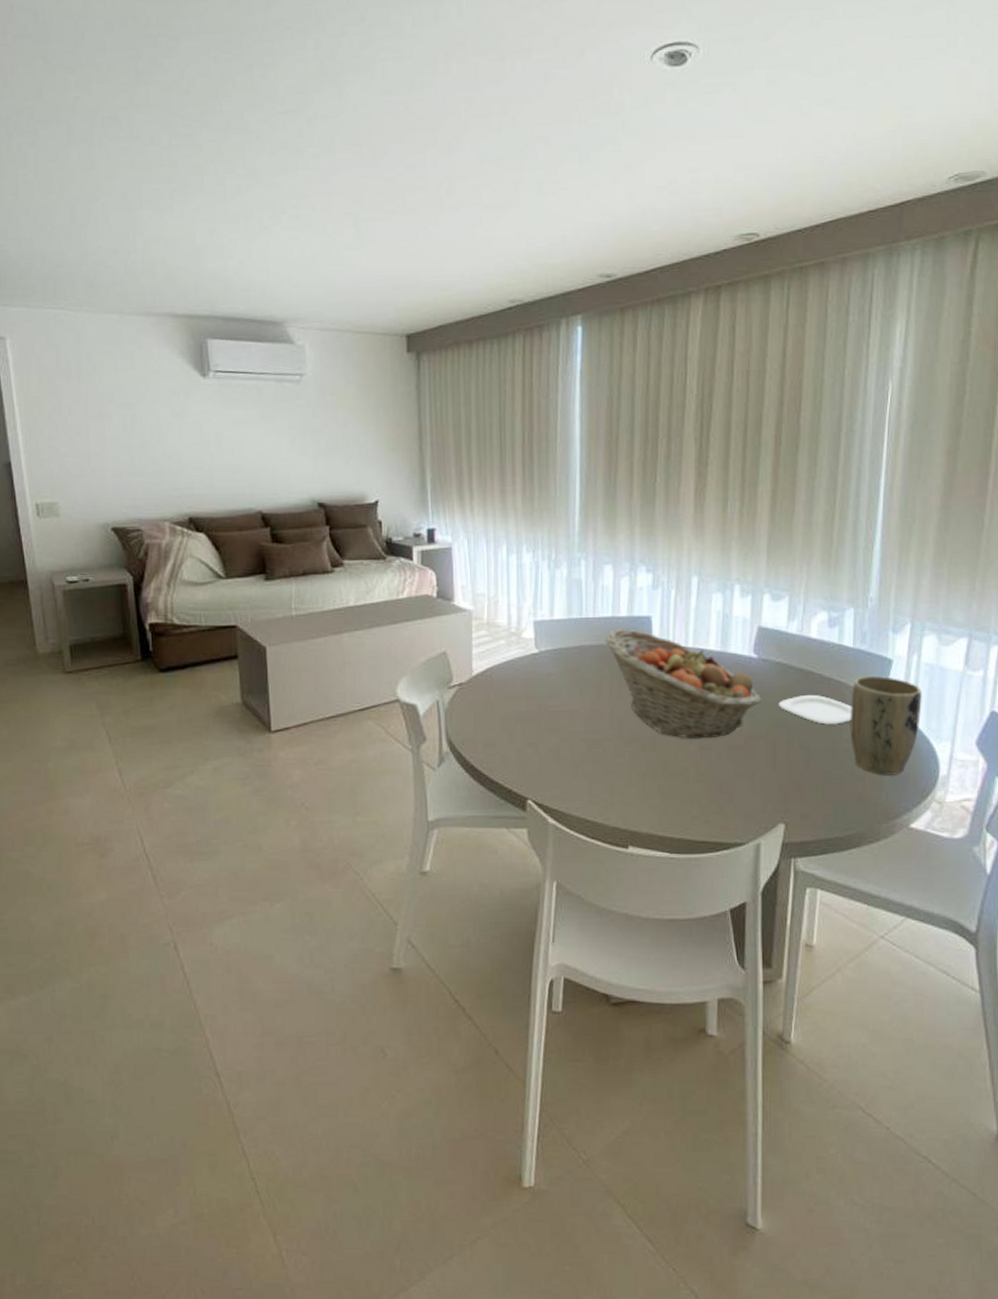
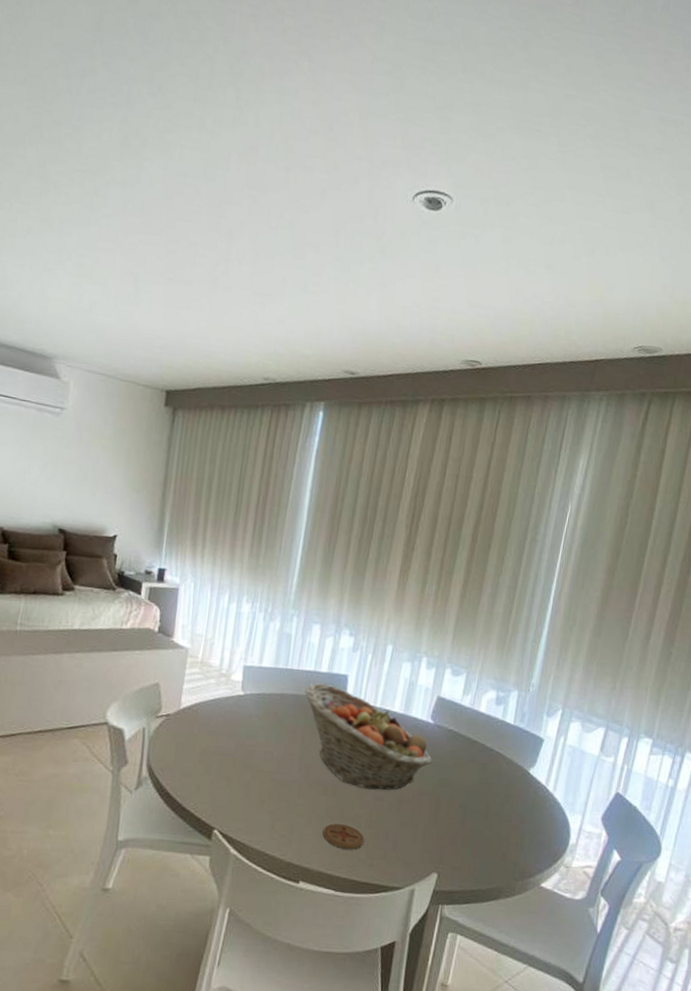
coaster: none [647,780,696,807] -> present [322,824,365,850]
plate: present [777,694,852,725] -> none [445,760,506,790]
plant pot: present [850,675,922,775] -> none [501,750,564,840]

